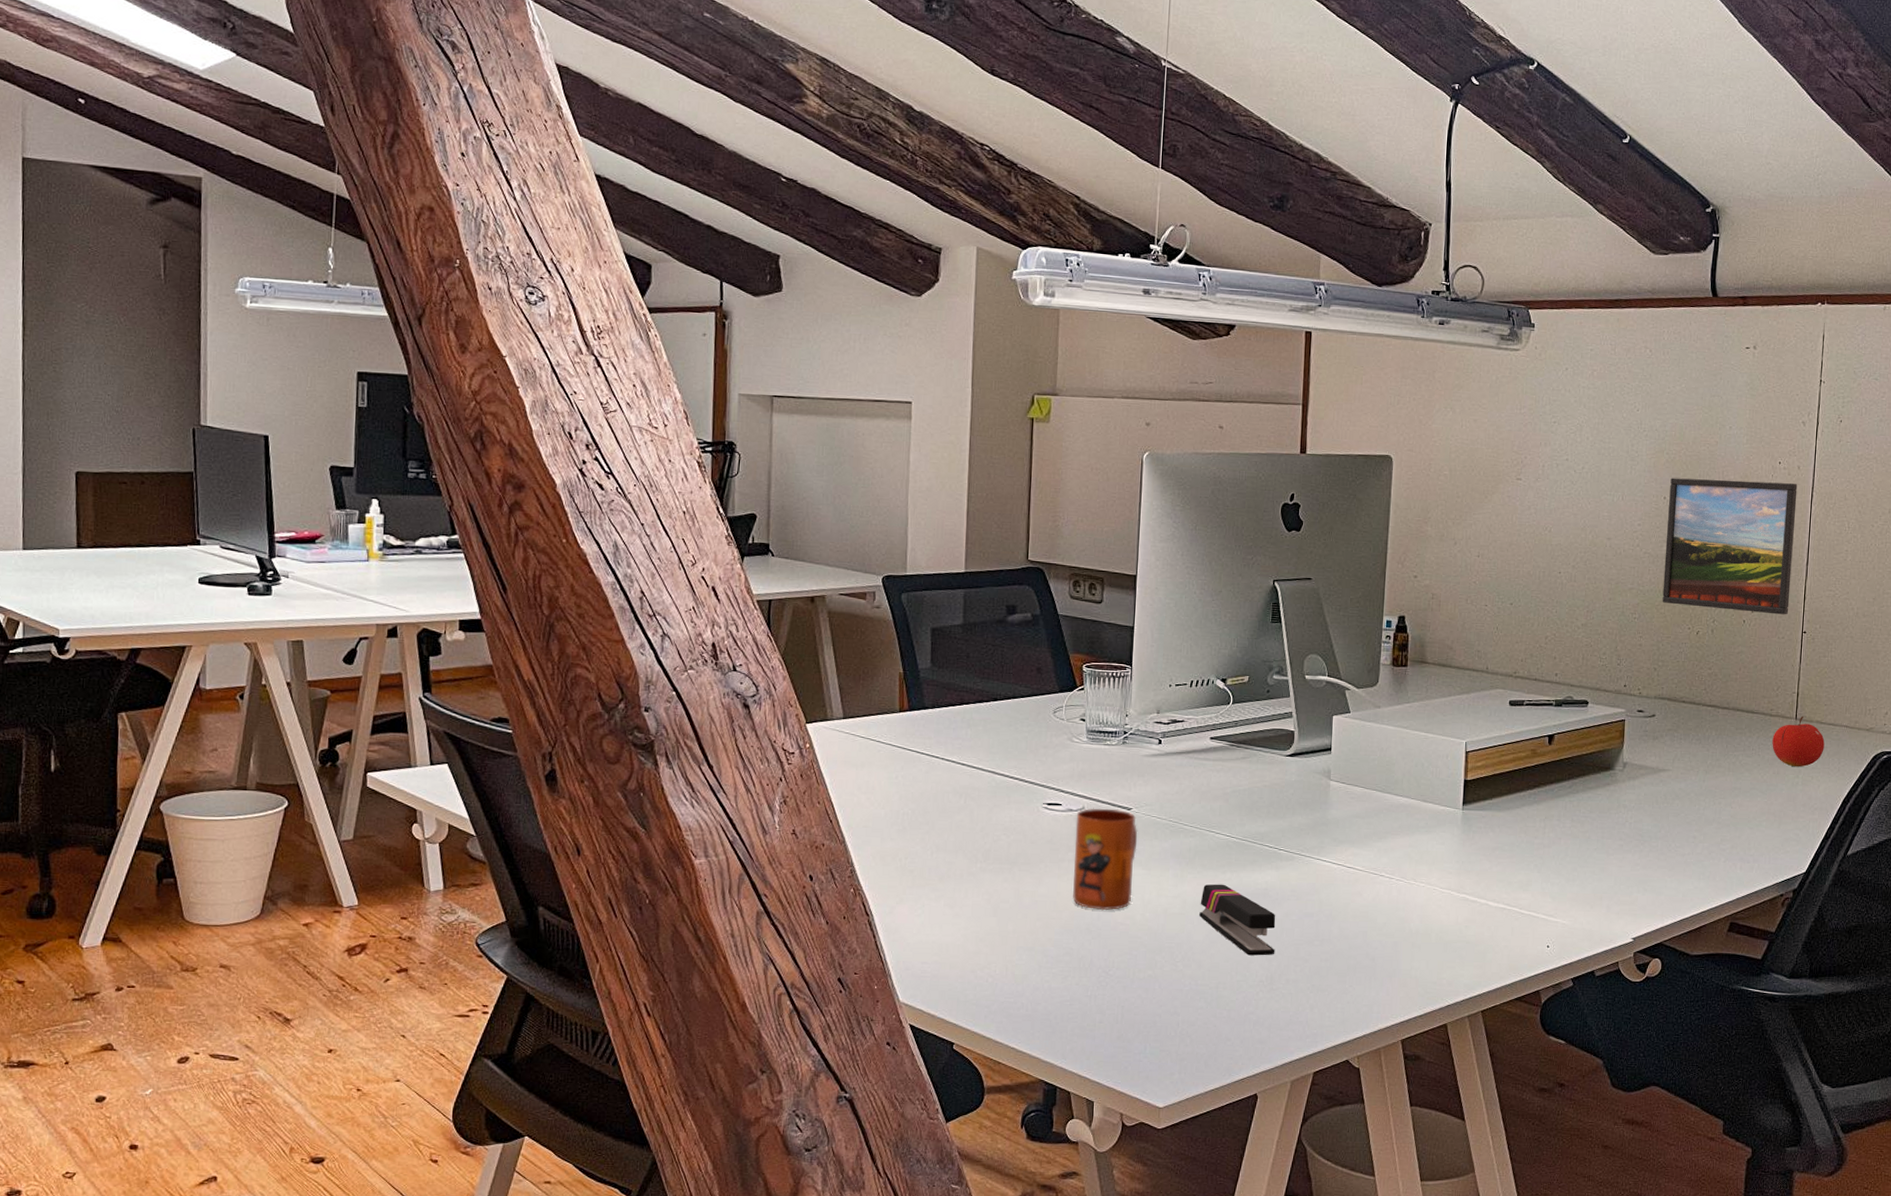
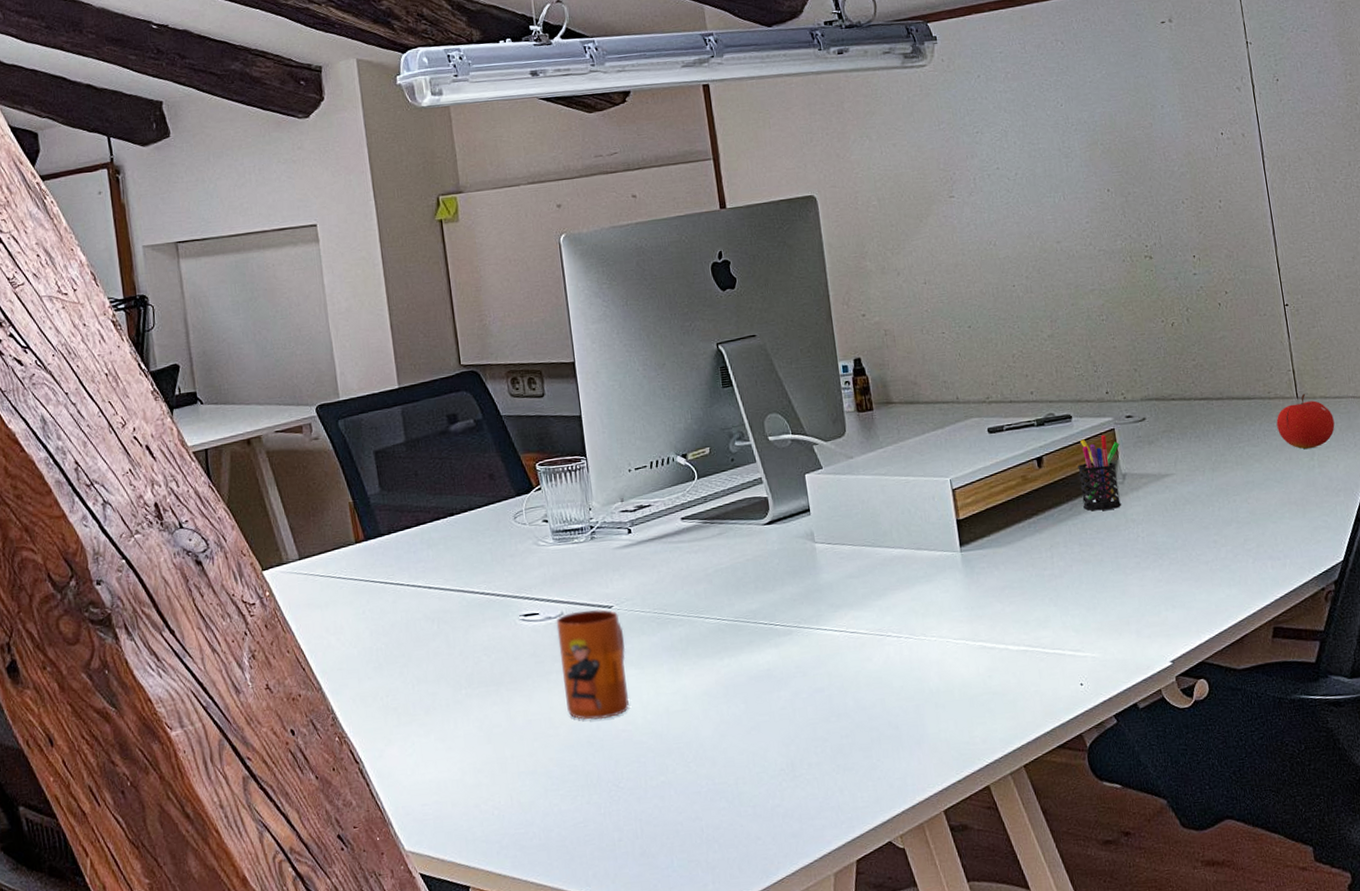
stapler: present [1199,884,1276,956] -> none [702,671,791,744]
pen holder: none [1581,724,1627,793] -> present [1078,434,1121,511]
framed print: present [1662,478,1798,615] -> none [1110,152,1265,299]

